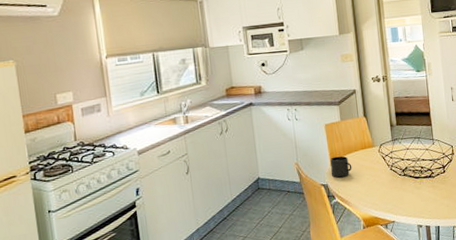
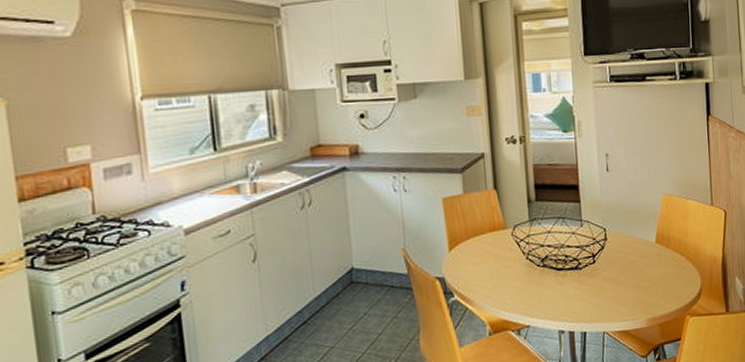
mug: present [330,156,352,178] -> none [448,240,477,269]

